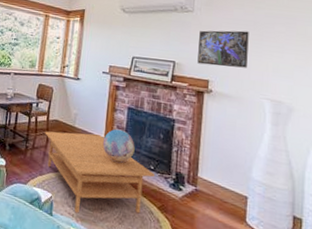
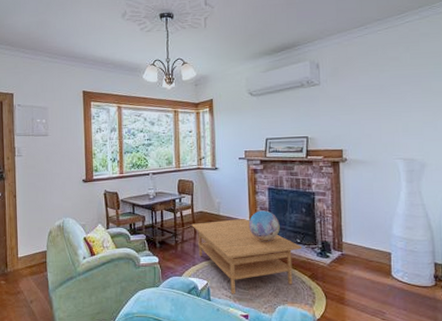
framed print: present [197,30,249,68] -> none [328,96,378,135]

